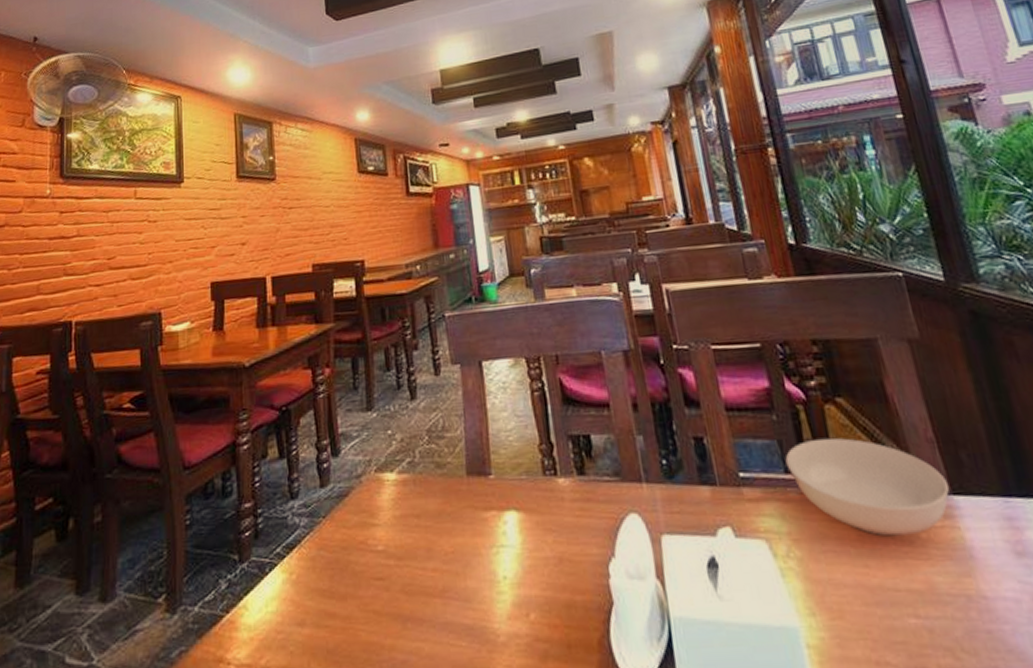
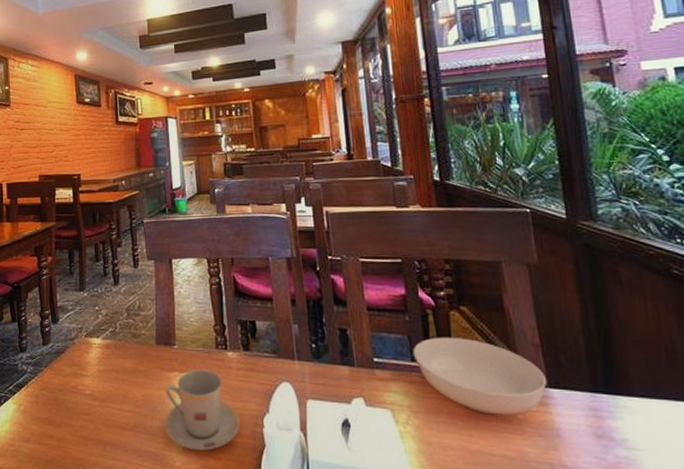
teacup: none [480,503,580,618] -> present [164,369,241,451]

